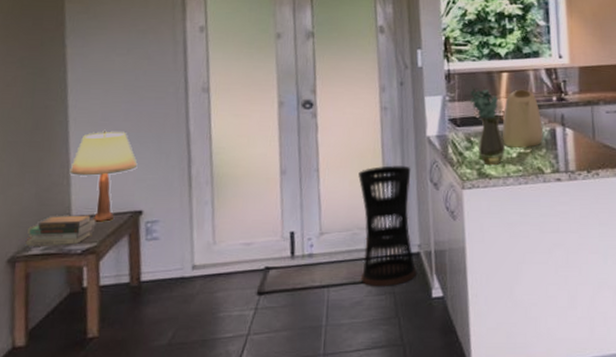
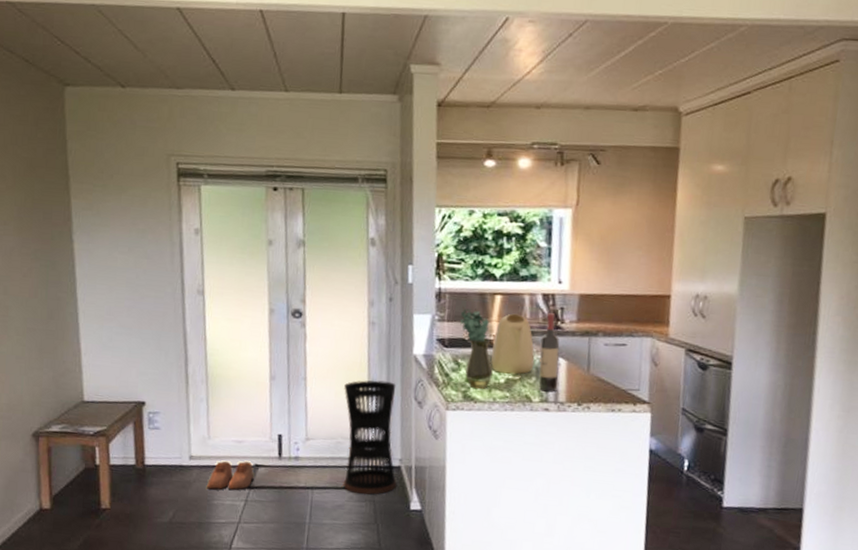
books: present [25,215,96,246] -> none [46,399,105,427]
table lamp: present [69,131,138,222] -> none [81,325,140,409]
shoe: none [212,265,265,302] -> present [207,461,254,491]
wine bottle: none [547,86,567,162] -> present [538,313,560,392]

